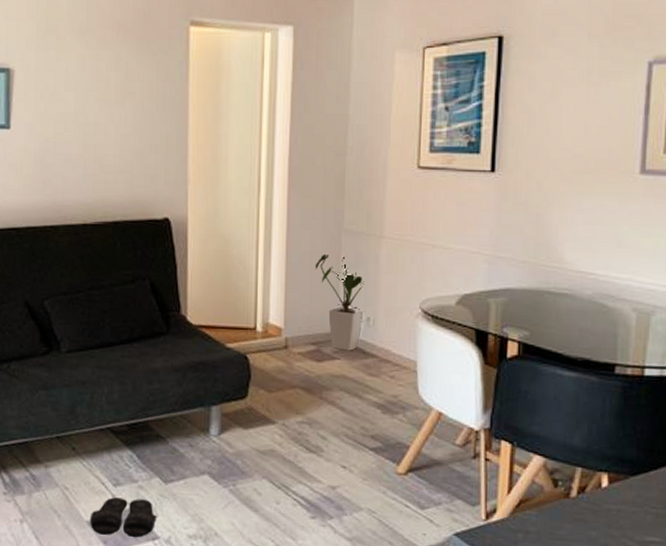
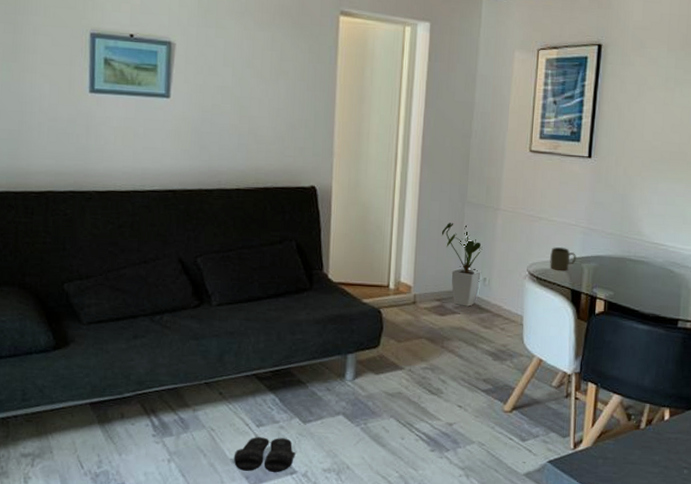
mug: none [447,278,482,307] -> present [550,246,577,271]

